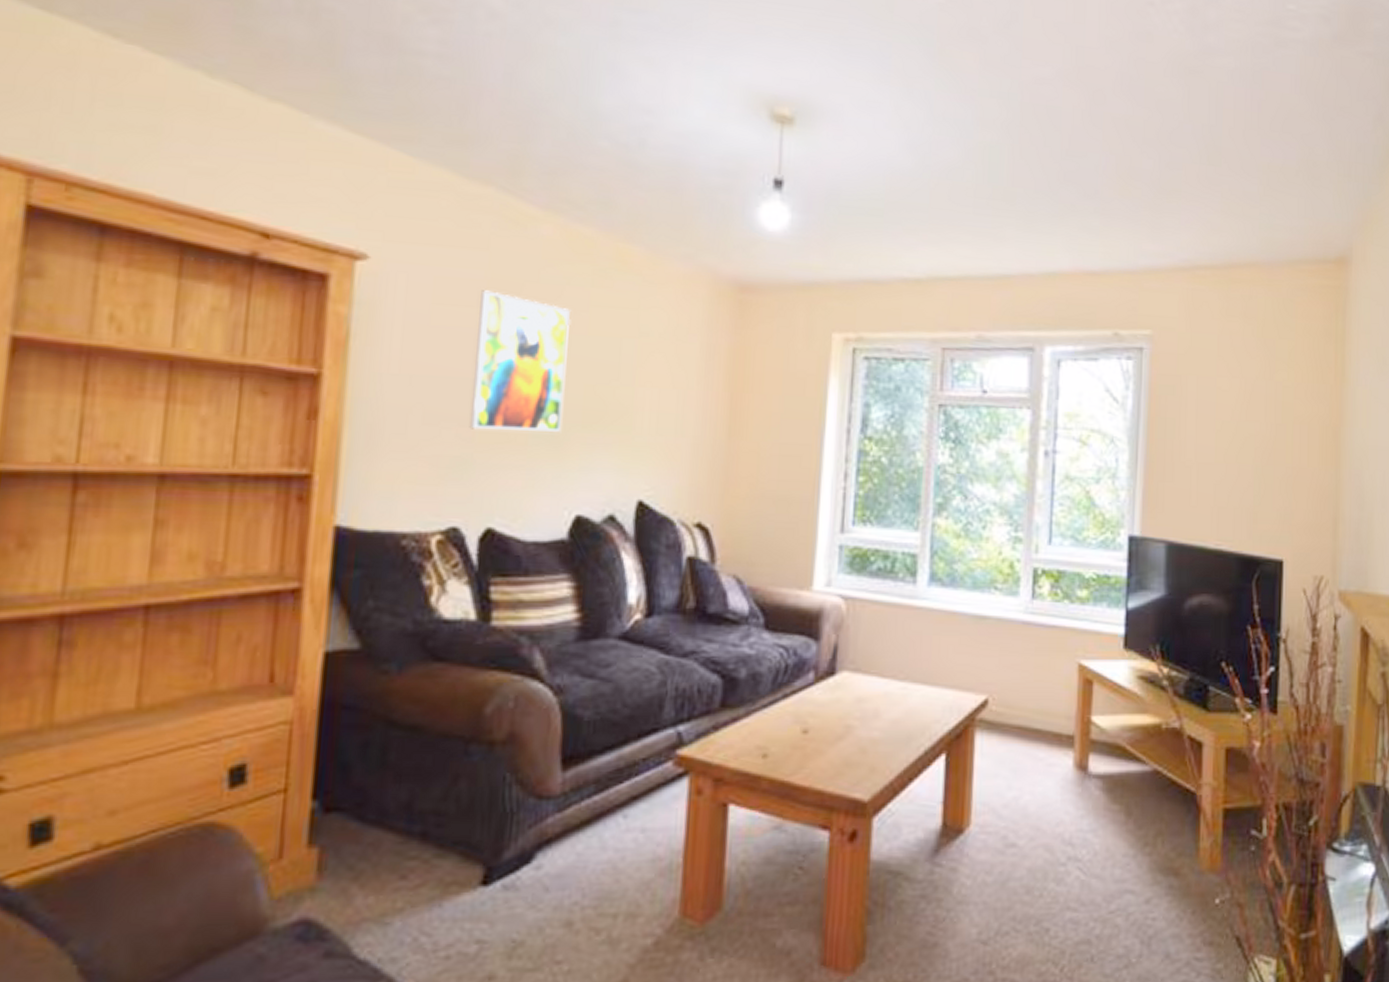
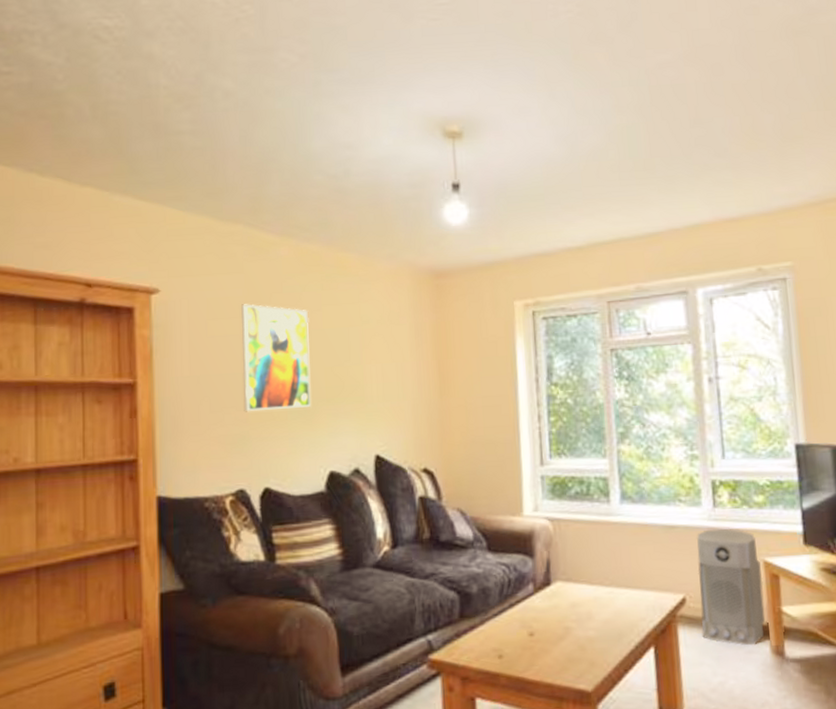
air purifier: none [1001,623,1075,758] -> present [696,528,766,646]

